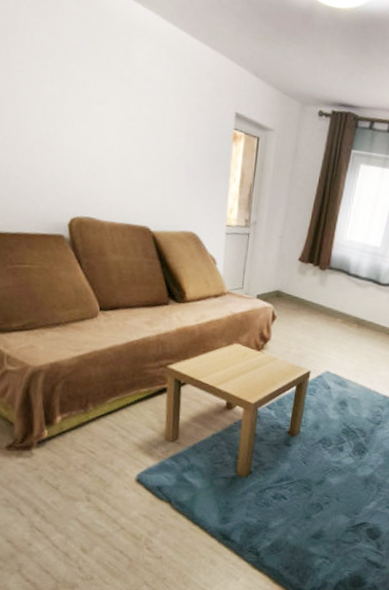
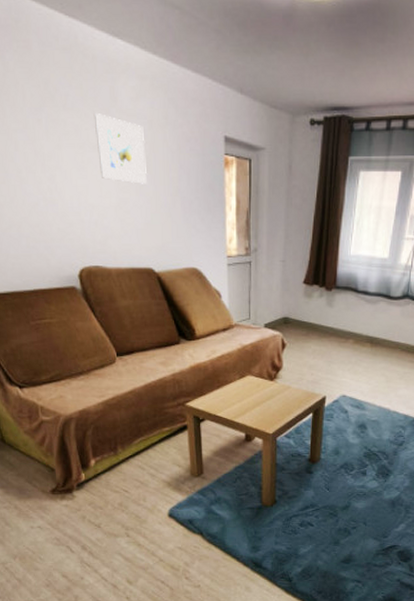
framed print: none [104,69,155,145] -> present [93,113,147,184]

